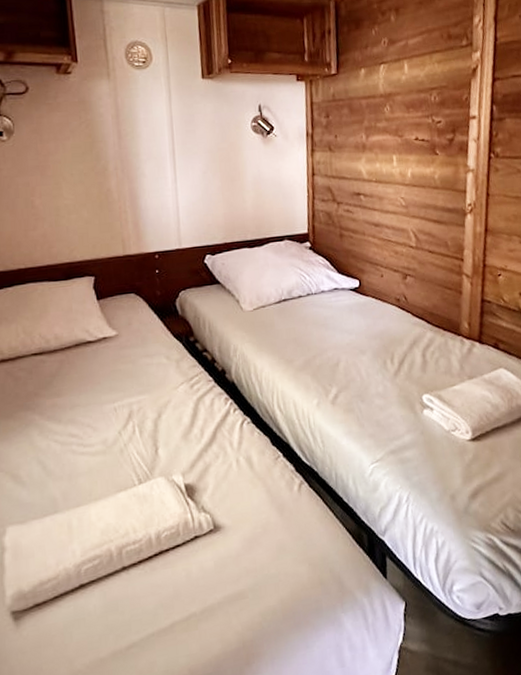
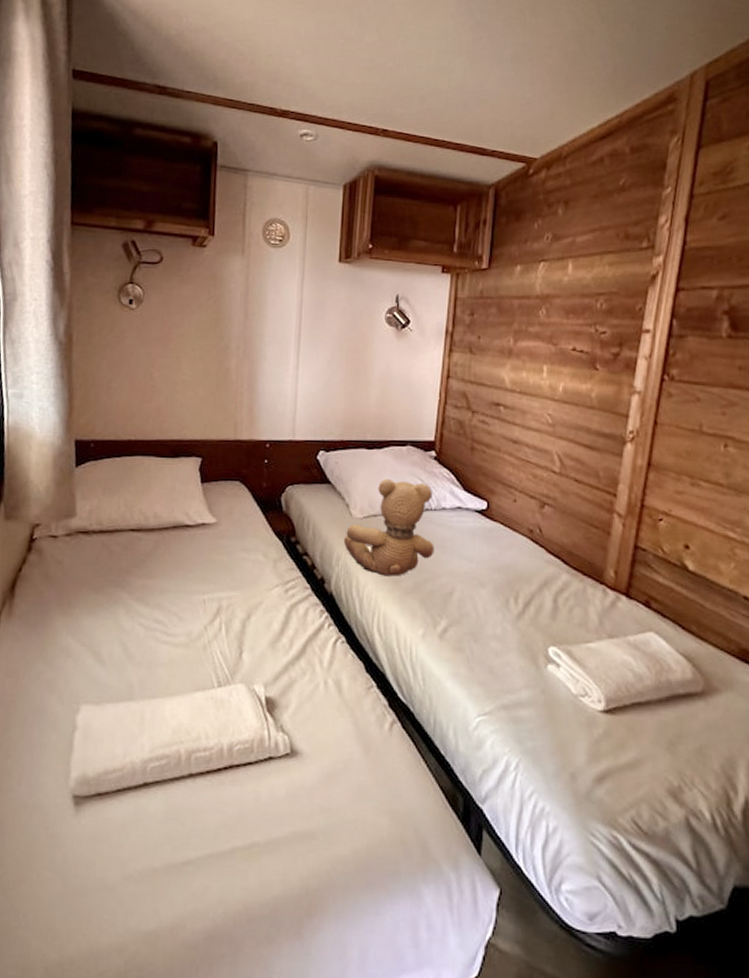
teddy bear: none [237,272,319,359] -> present [343,479,435,577]

